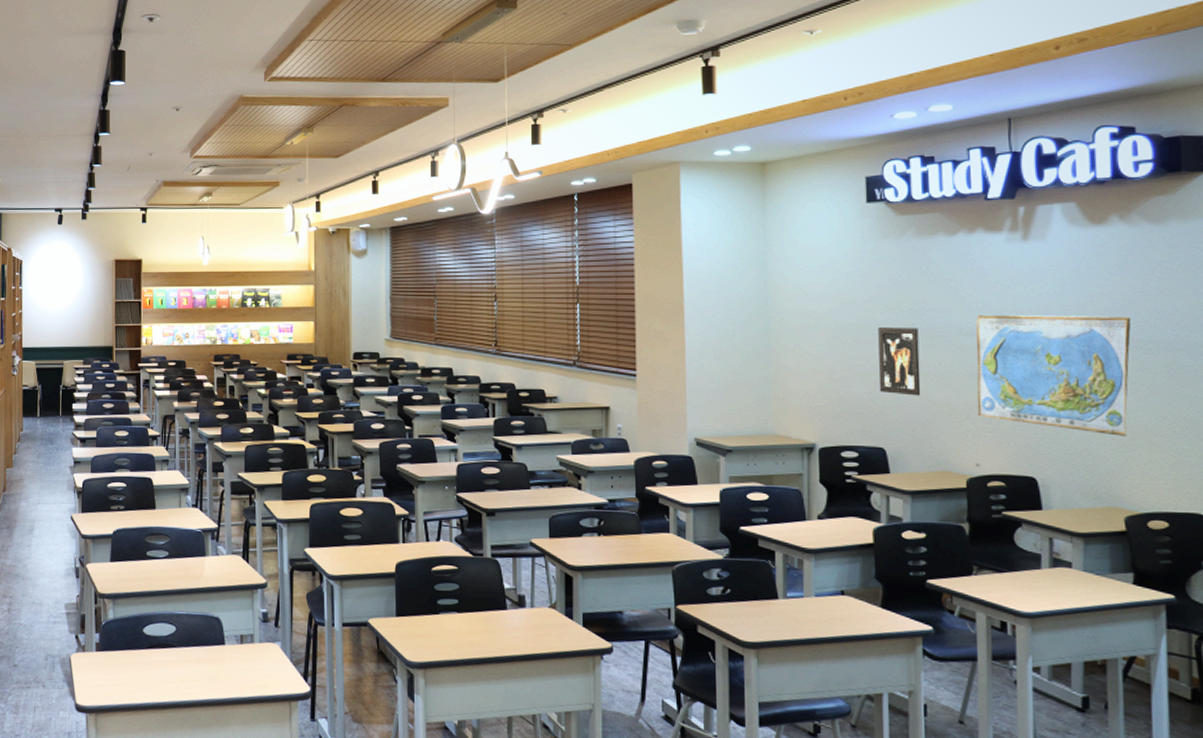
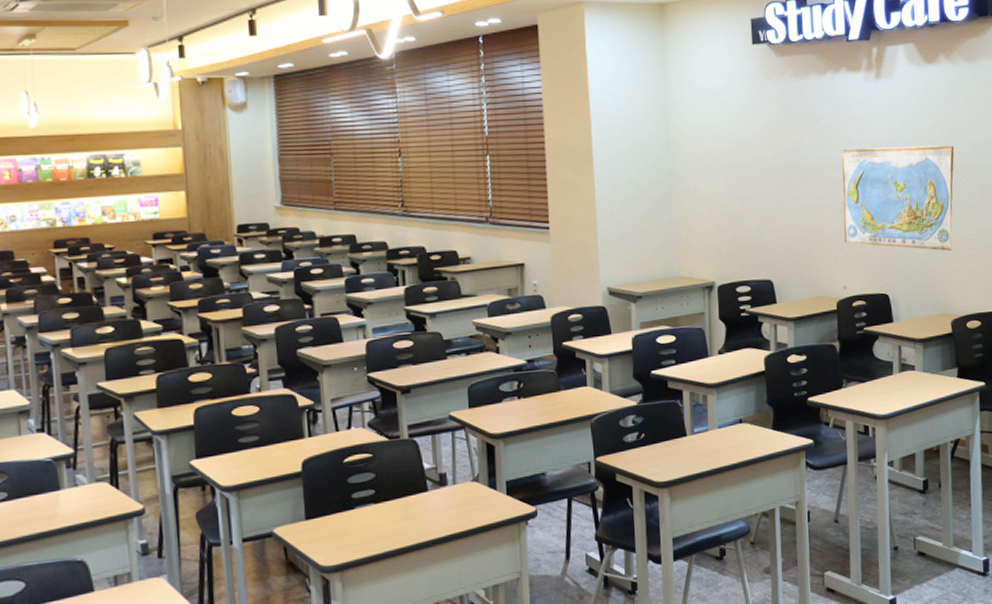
wall art: present [878,326,921,396] -> none [764,164,800,229]

